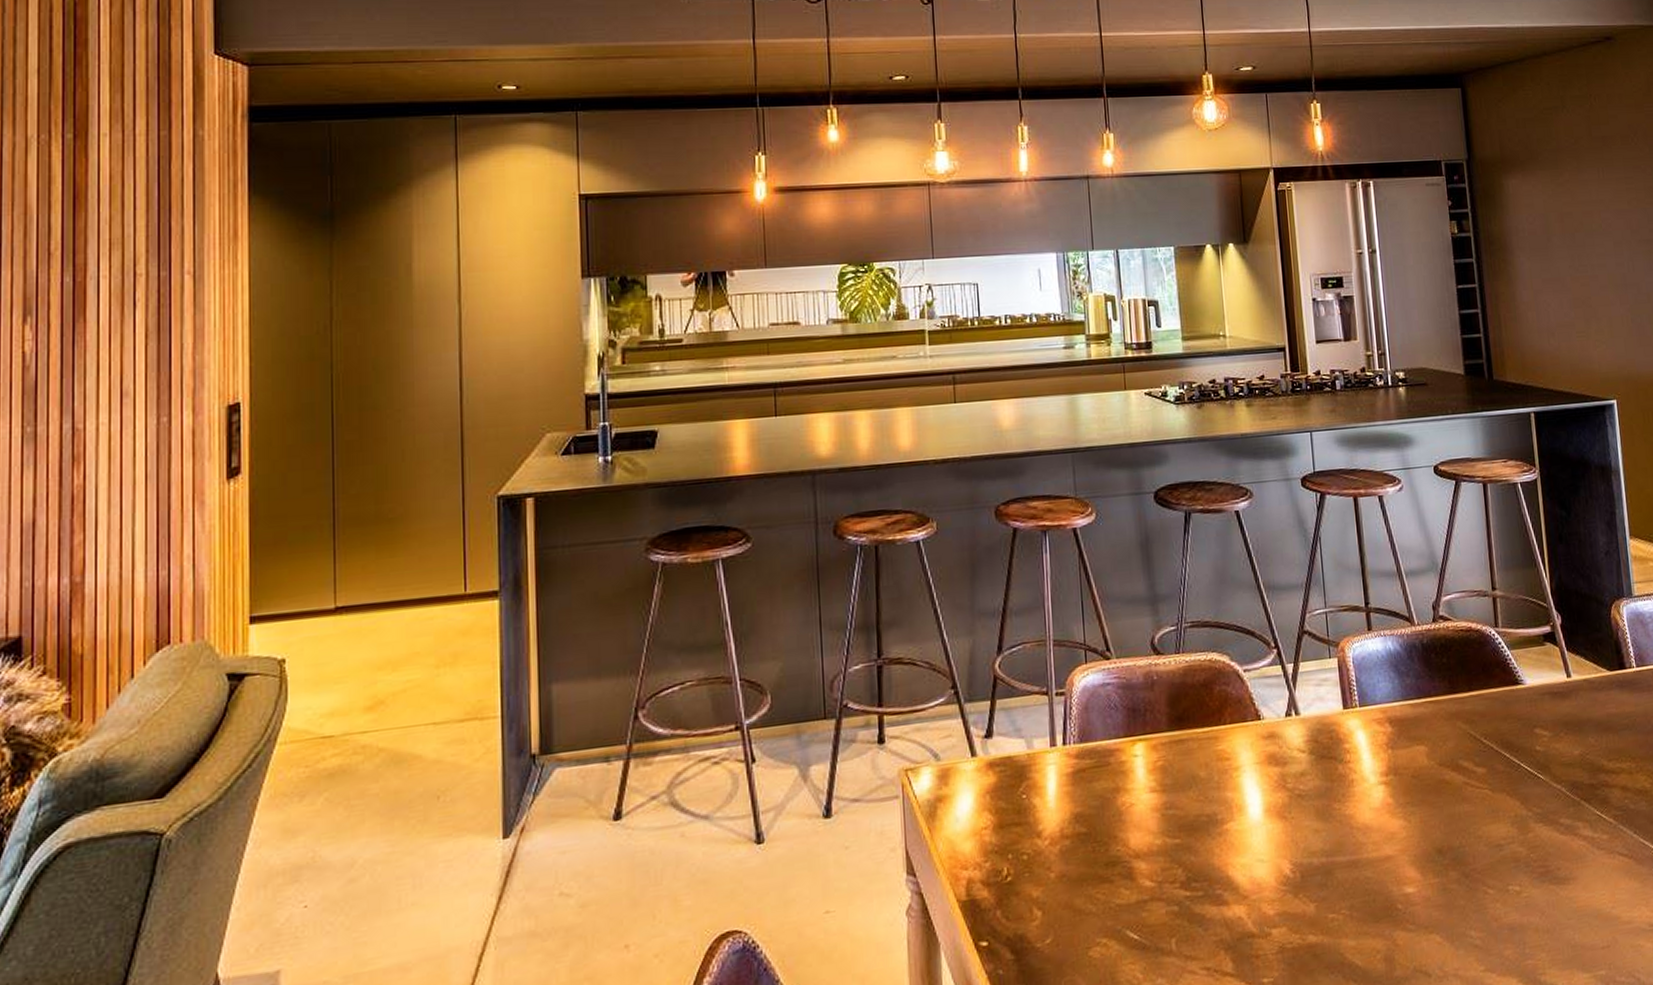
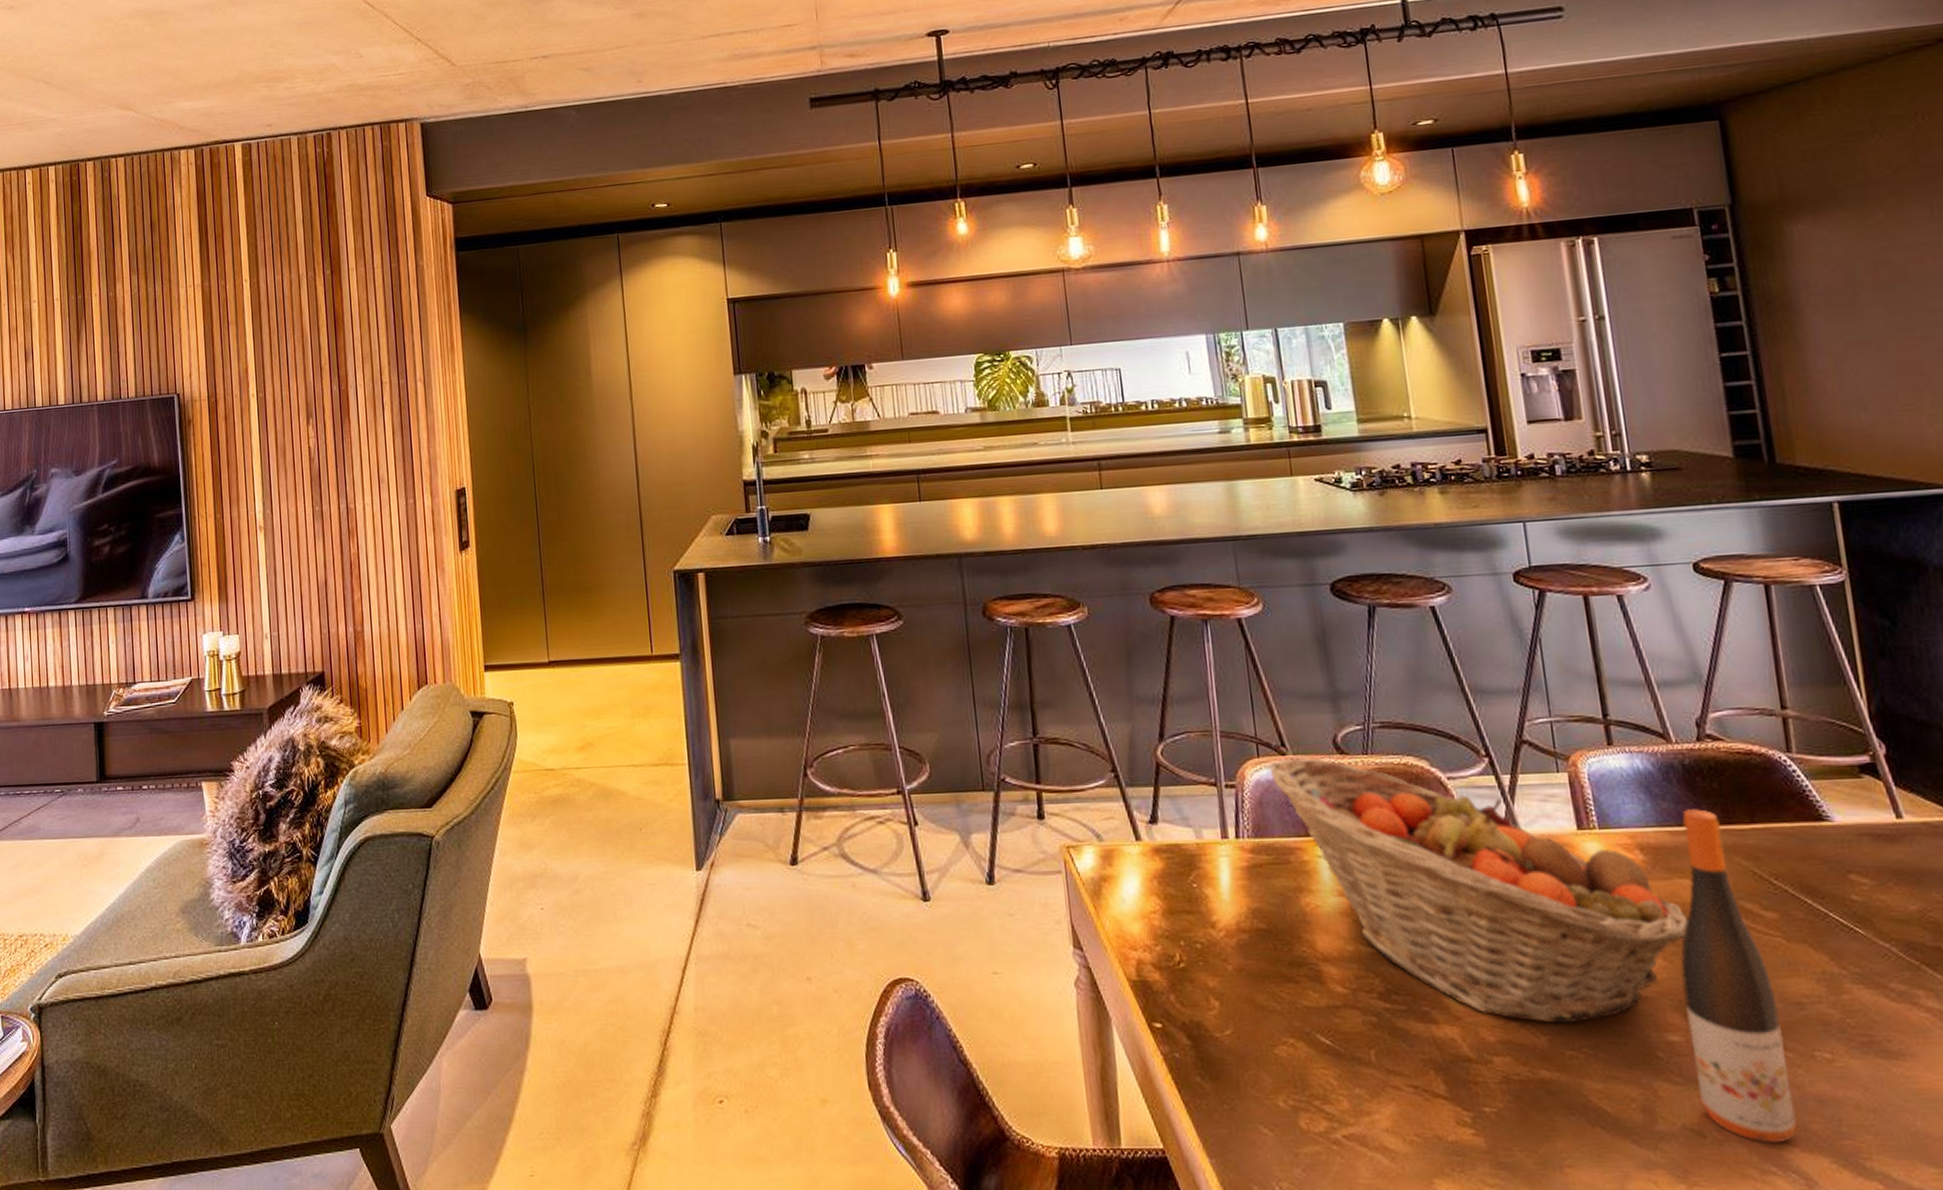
fruit basket: none [1095,660,1423,891] -> present [1269,758,1689,1023]
wine bottle: none [1416,682,1495,974] -> present [1680,809,1798,1144]

